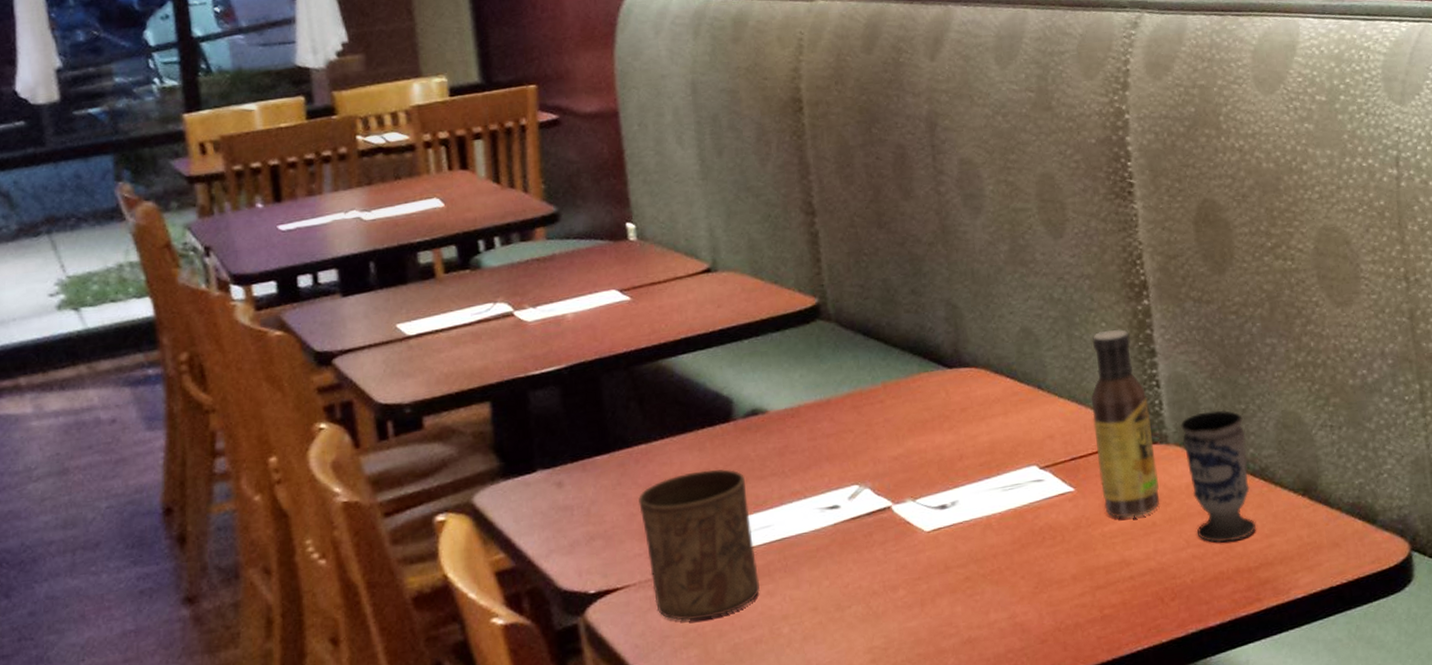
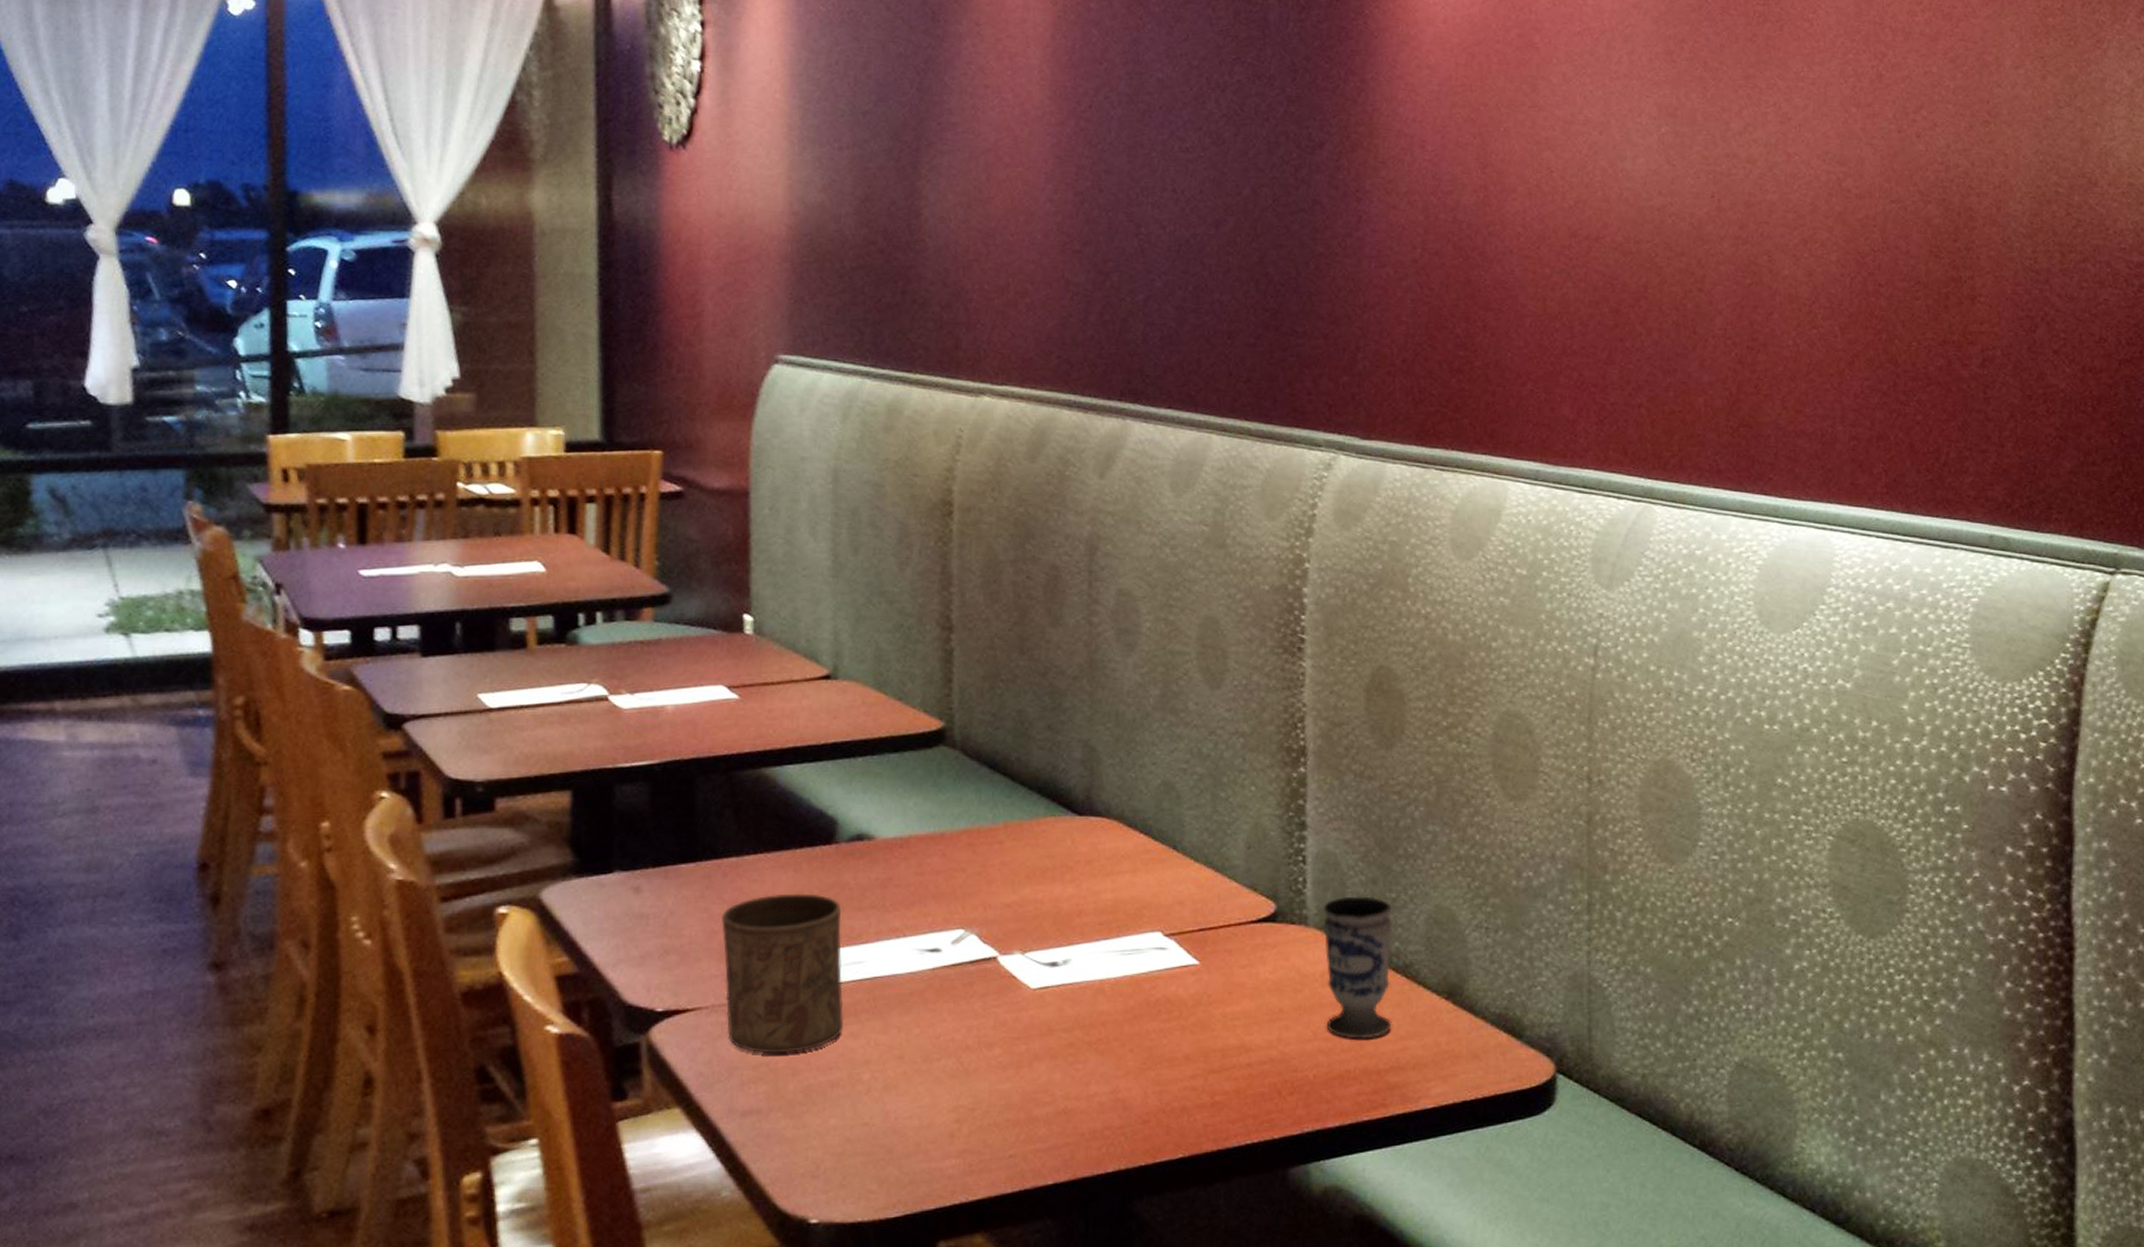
sauce bottle: present [1090,328,1160,518] -> none [1228,795,1292,1001]

